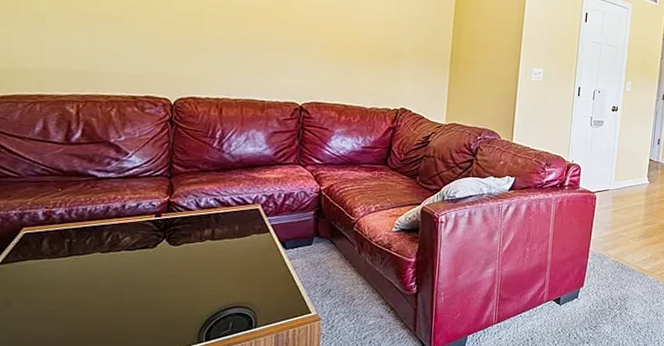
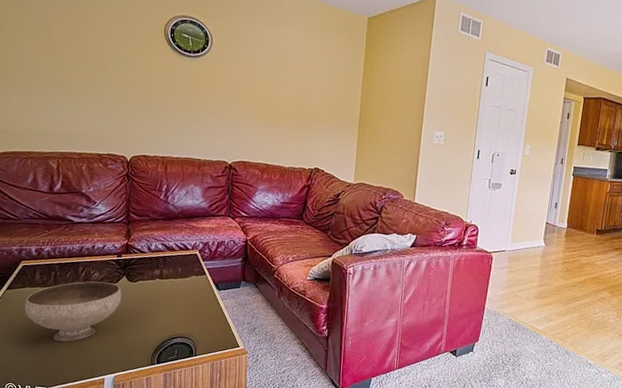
bowl: none [25,247,160,324] -> present [25,281,122,342]

